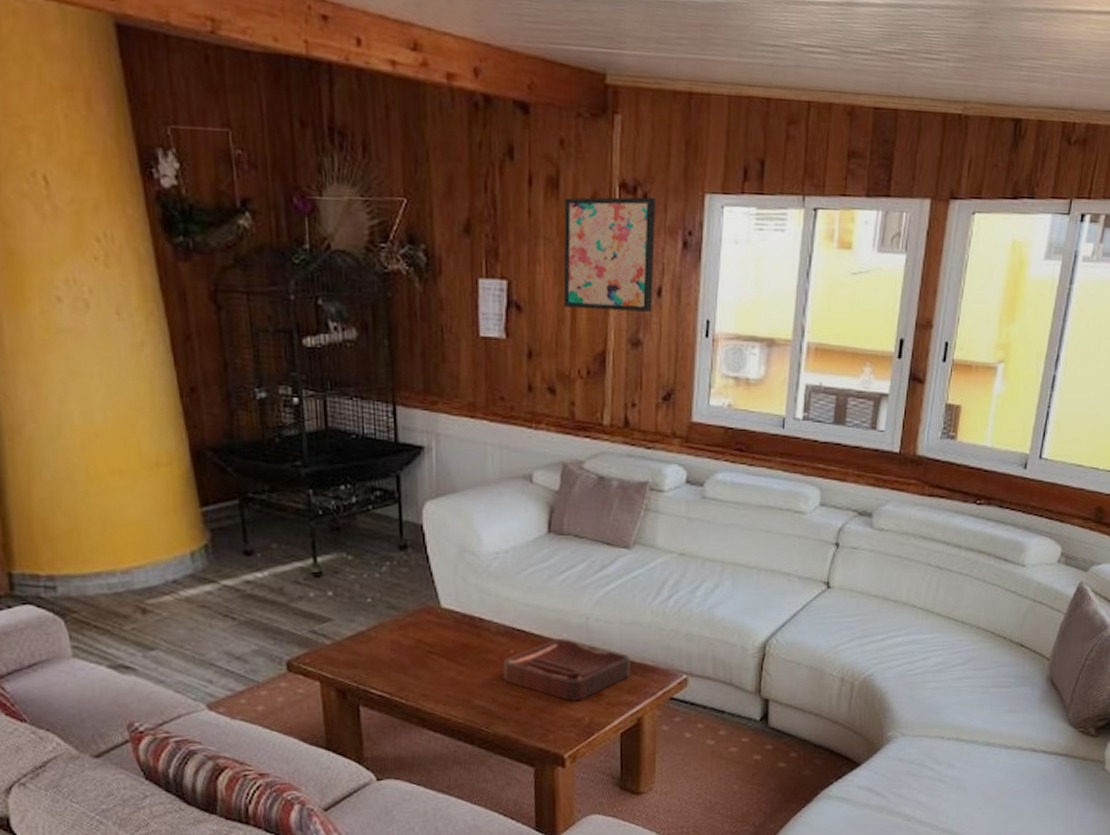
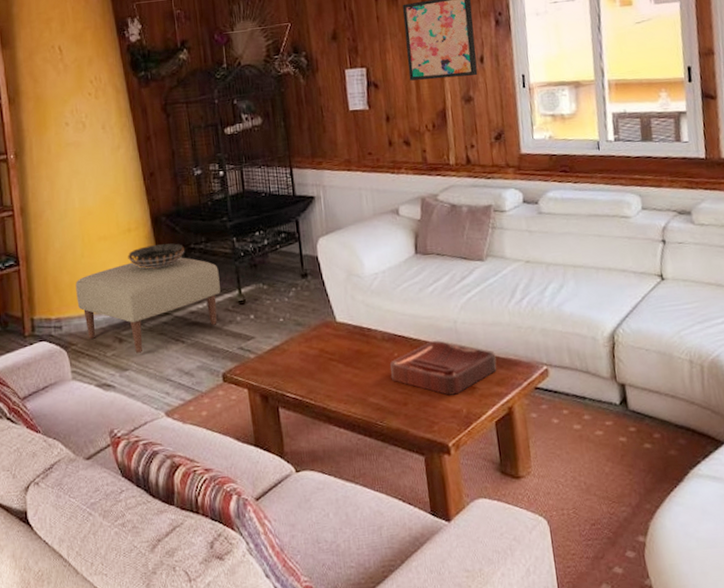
ottoman: none [76,509,288,629] -> present [76,257,221,353]
decorative bowl: none [155,489,240,521] -> present [128,243,185,269]

